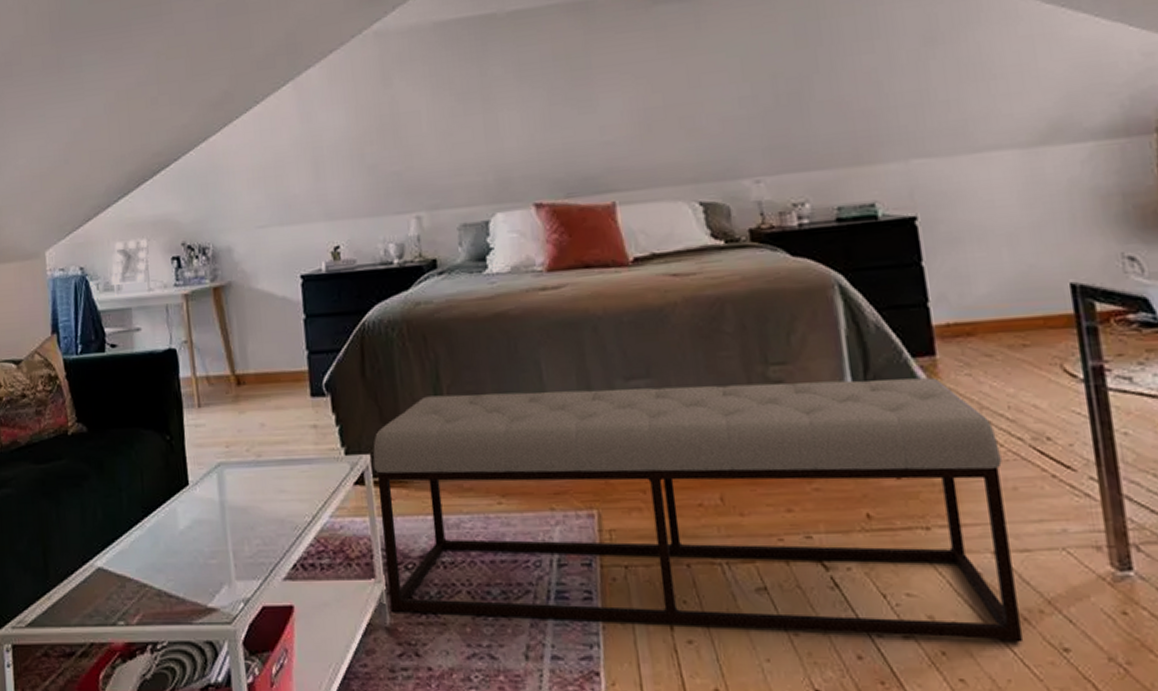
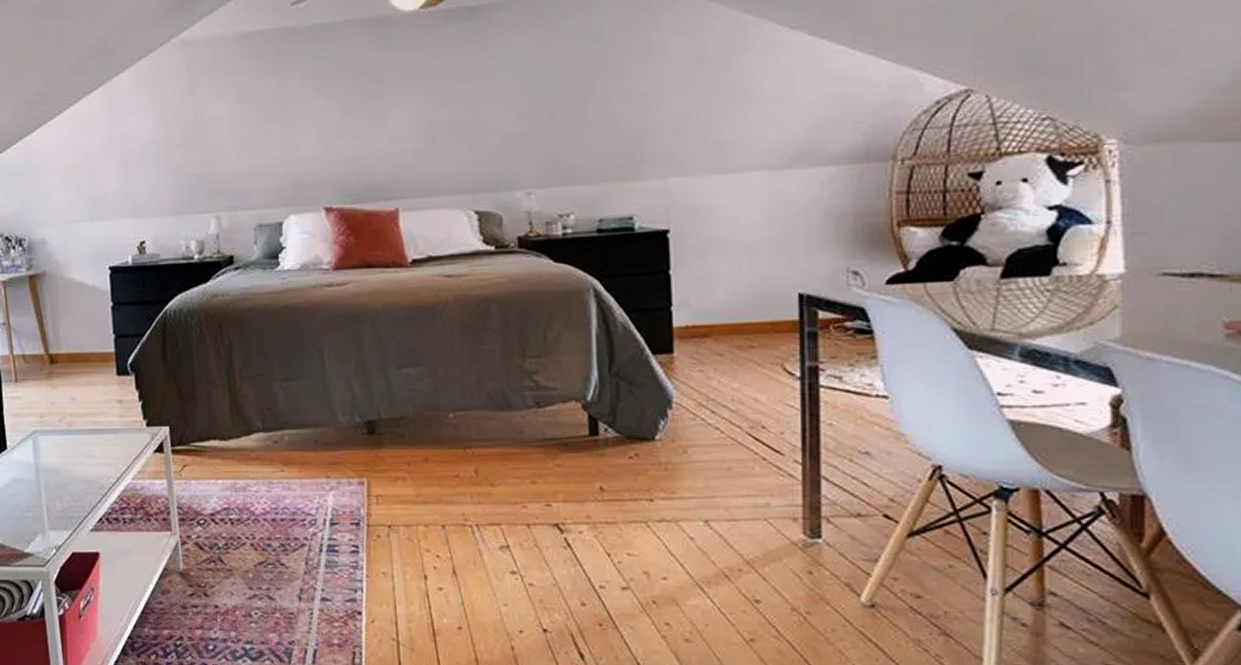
bench: present [373,377,1024,643] -> none [171,372,723,595]

